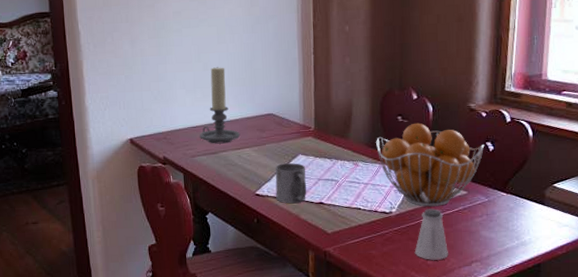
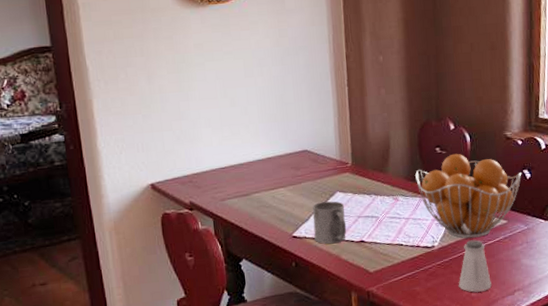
candle holder: present [200,67,241,144] -> none [229,102,274,185]

